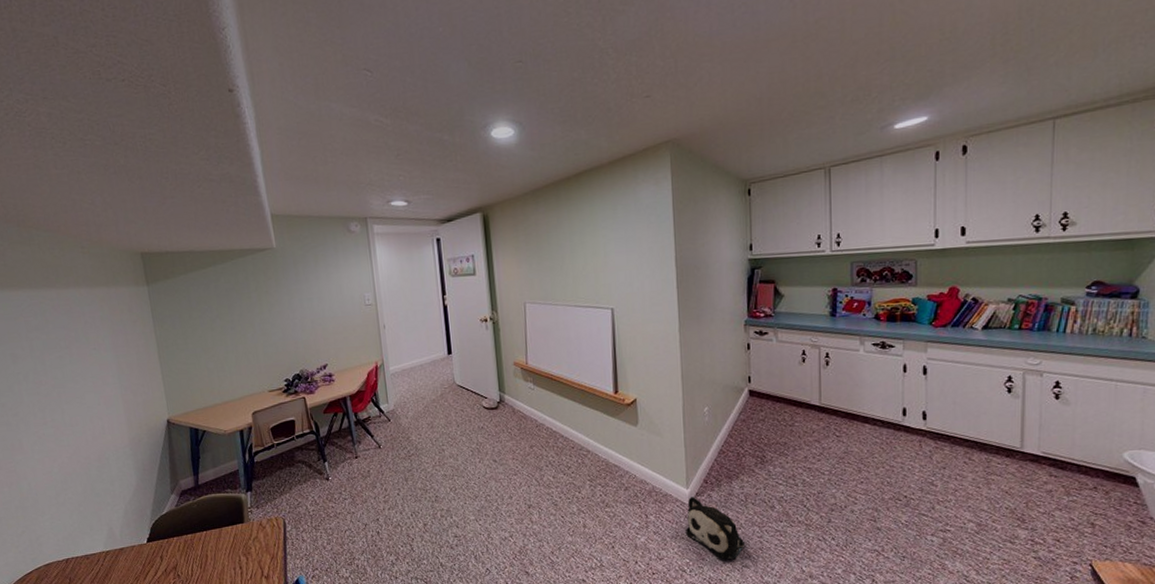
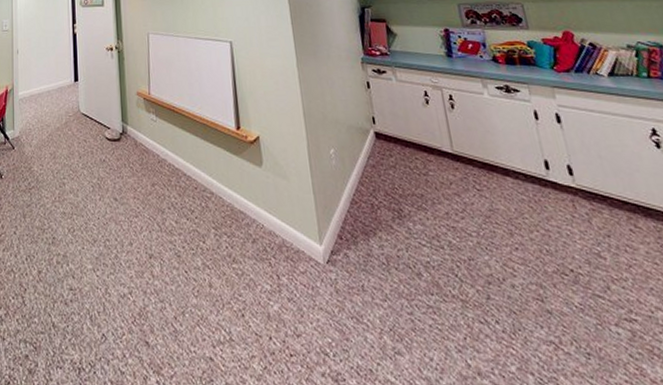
plush toy: present [686,496,744,560] -> none [323,254,394,343]

